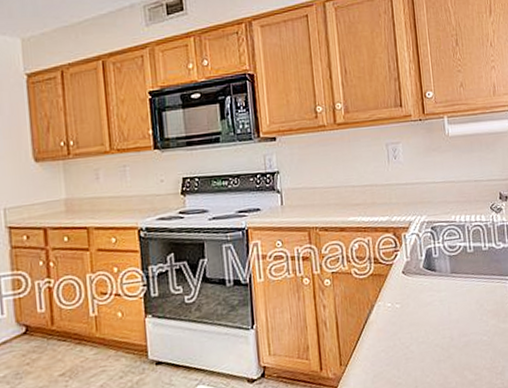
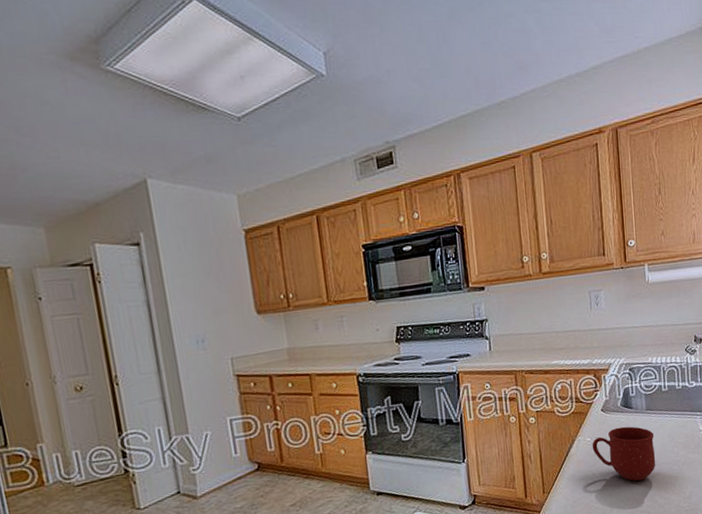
mug: none [393,291,464,354] -> present [592,426,656,481]

